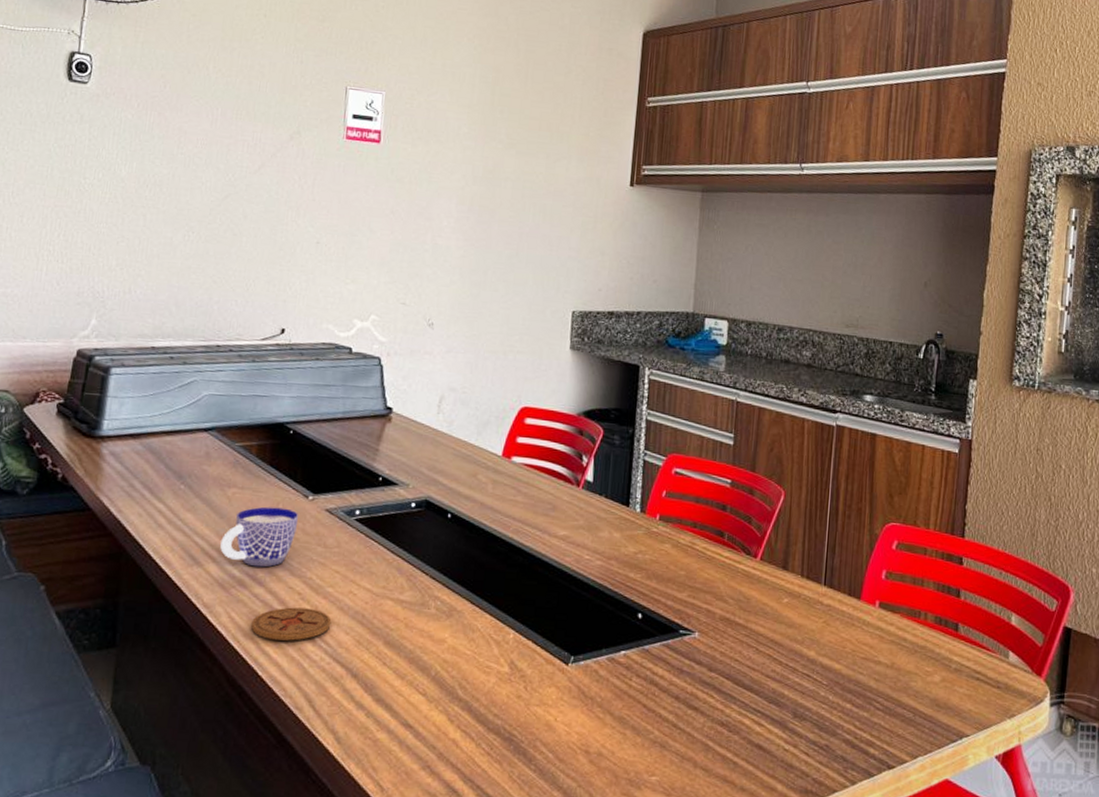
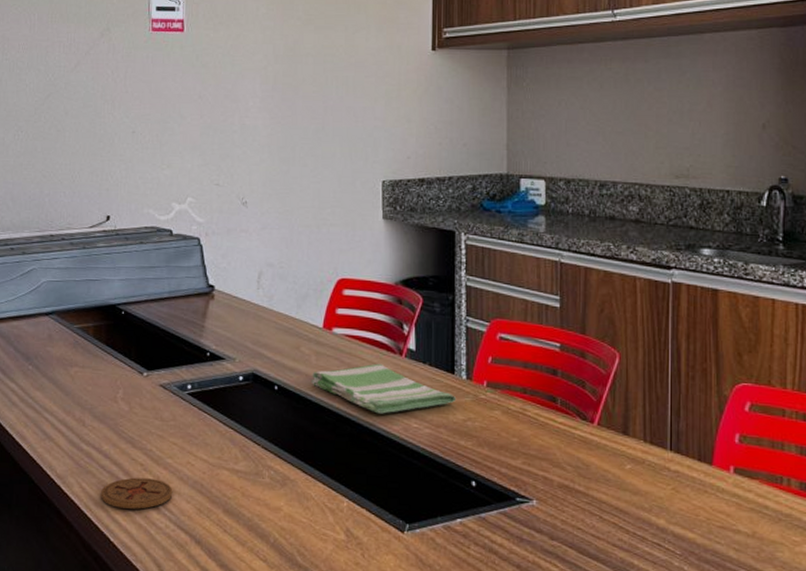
cup: present [220,506,299,568] -> none [68,383,136,441]
dish towel: none [486,493,630,545] -> present [312,363,457,414]

